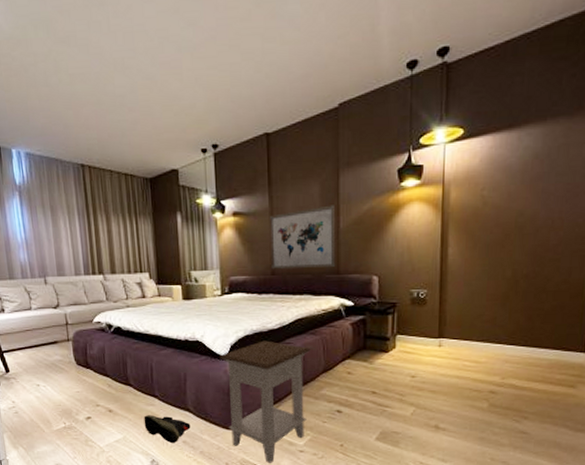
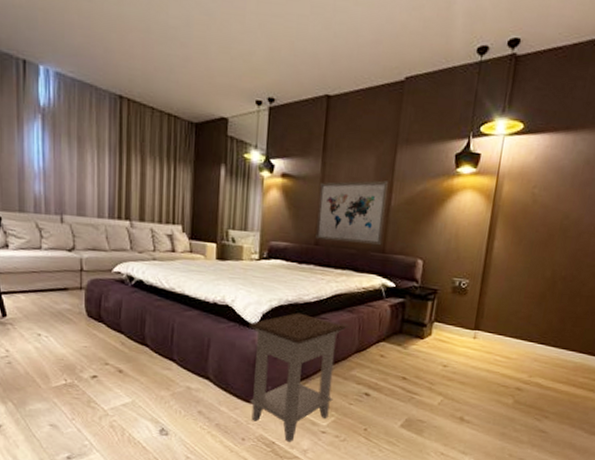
shoe: present [143,415,191,443] -> none [157,379,209,412]

